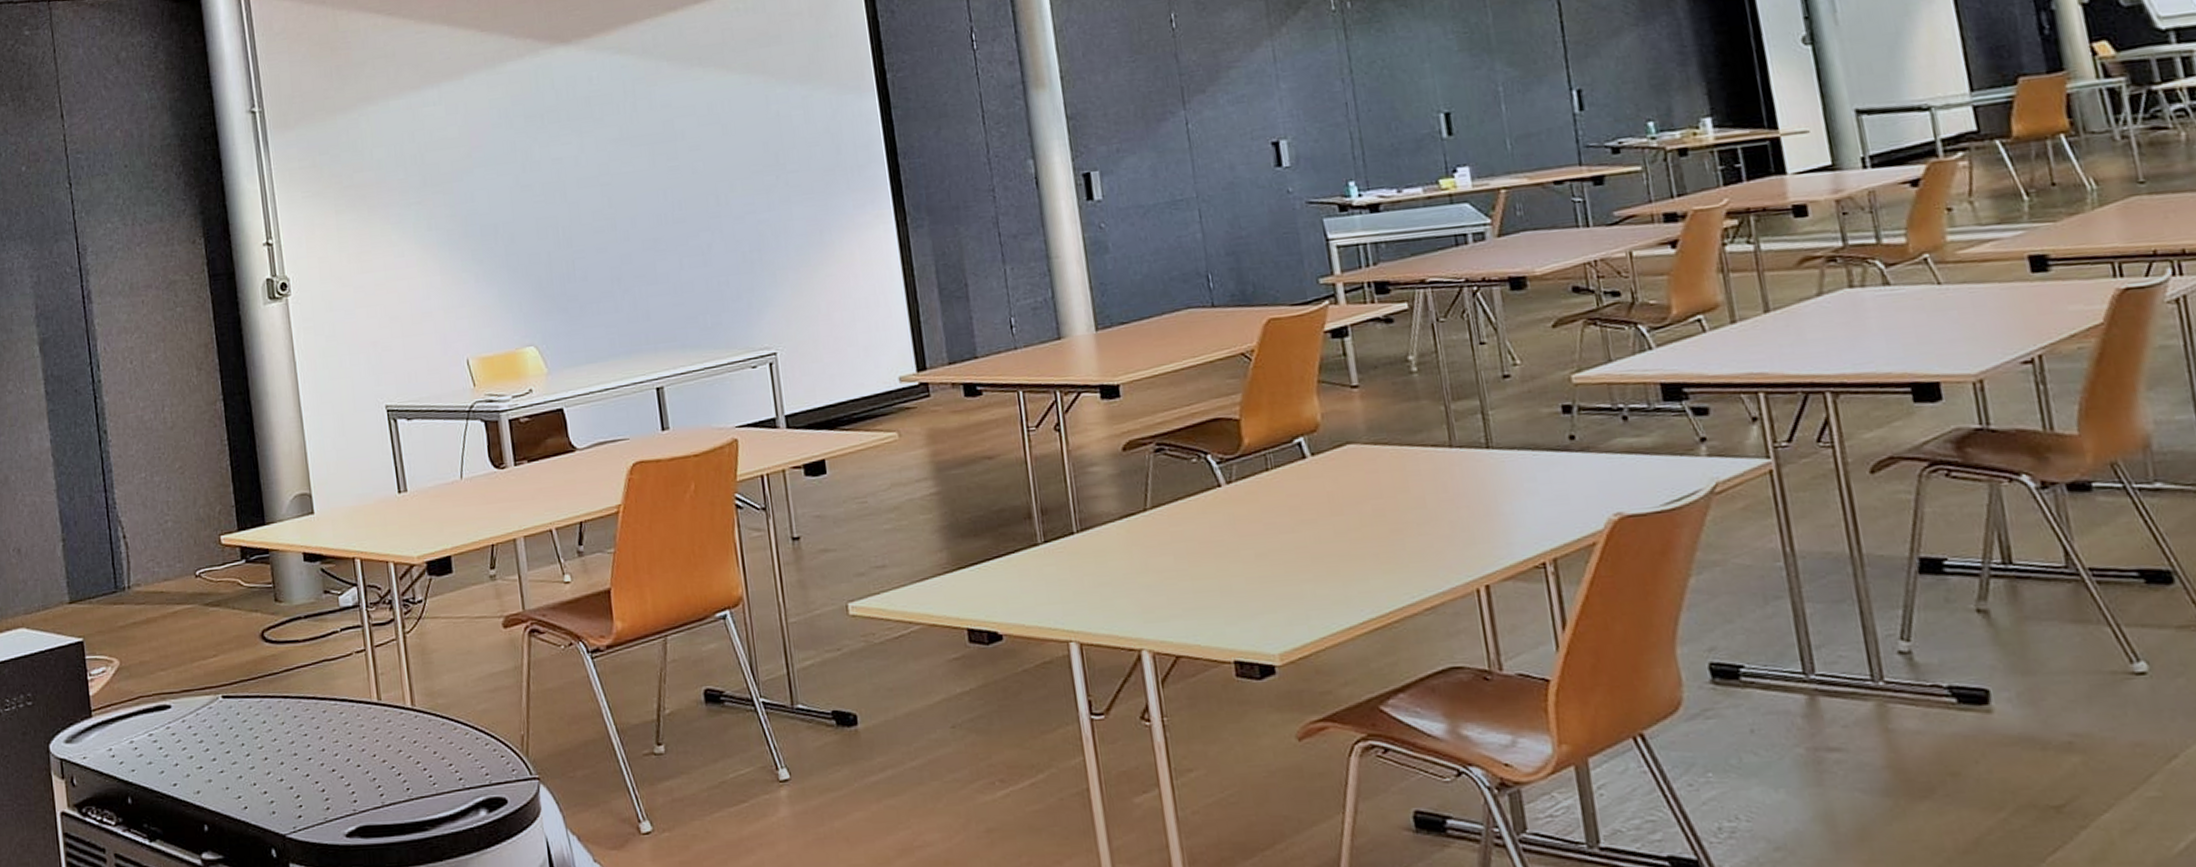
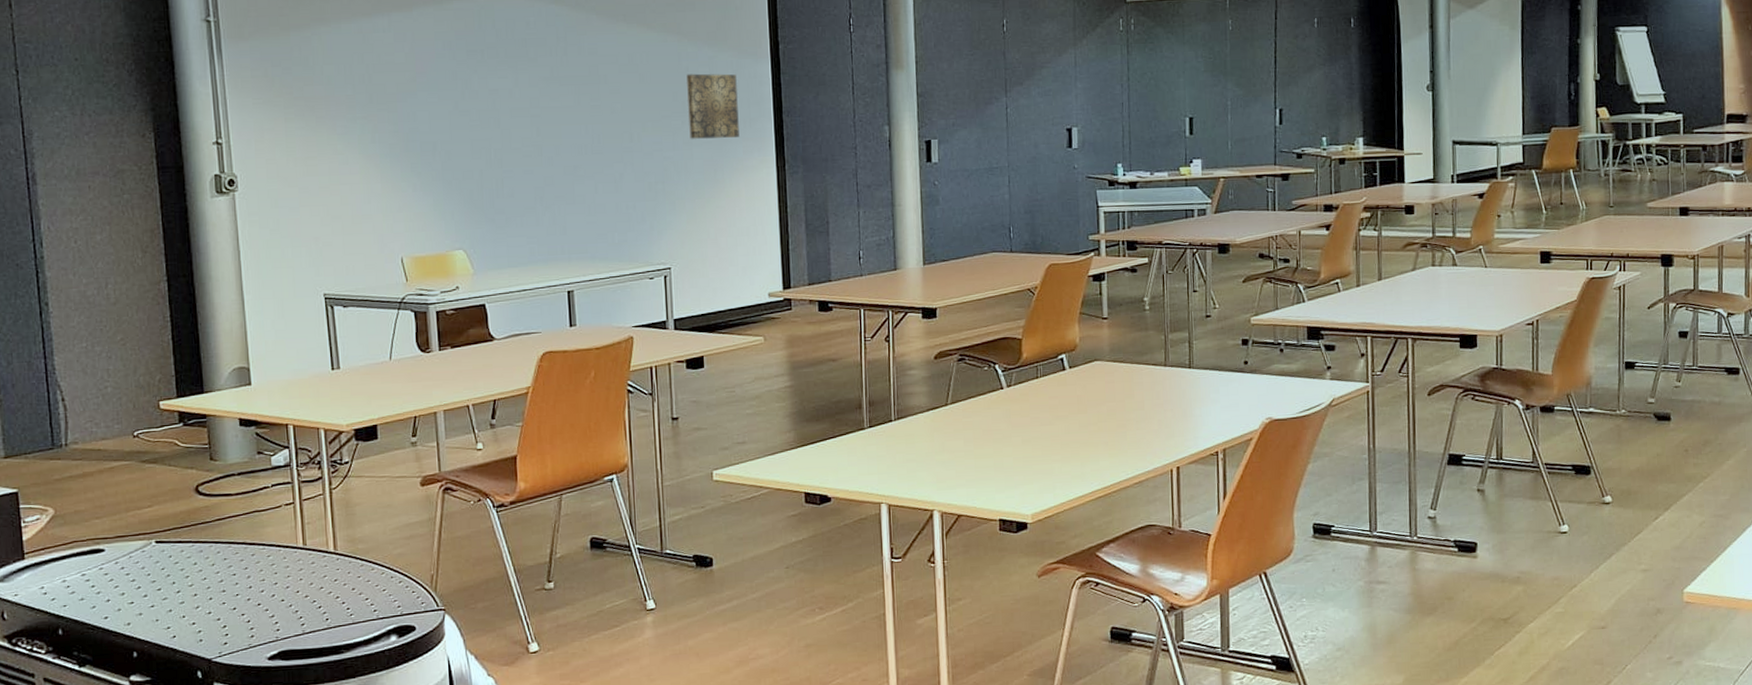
wall art: none [777,114,847,196] -> present [686,73,739,139]

